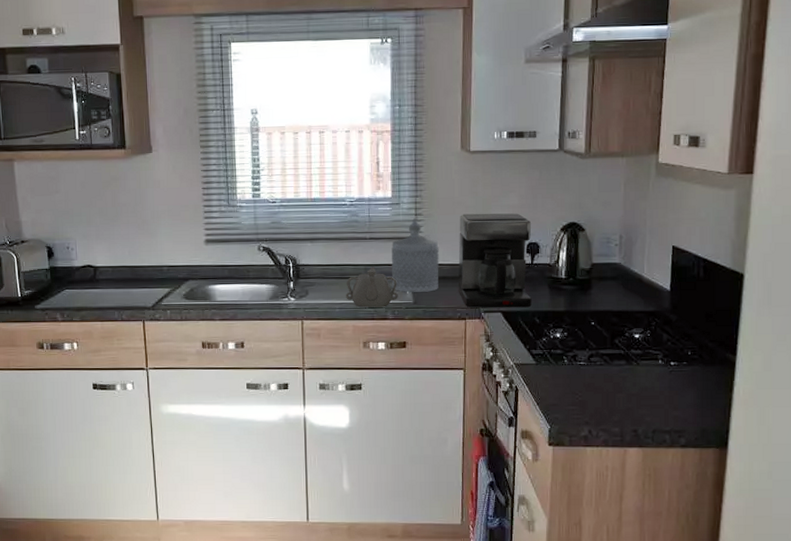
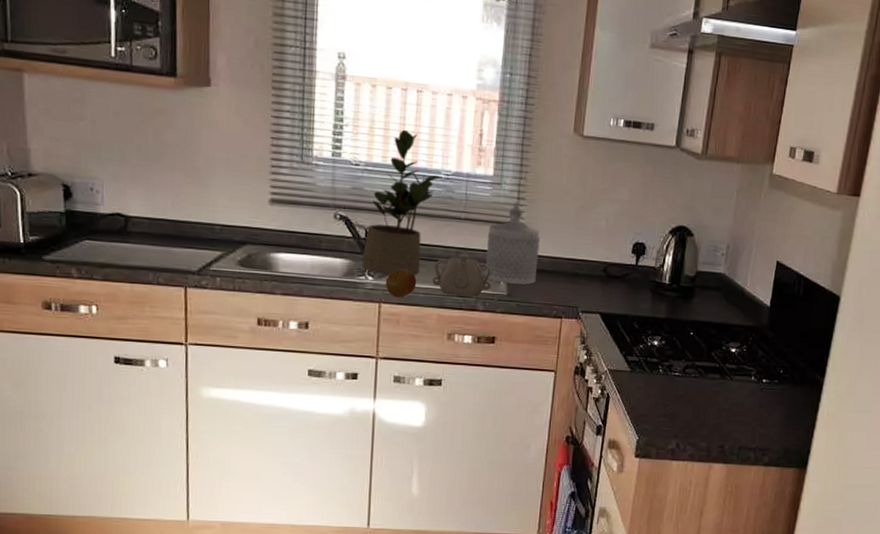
potted plant: none [284,166,345,296] -> present [361,129,440,276]
fruit: none [305,289,333,314] -> present [385,269,417,298]
coffee maker: present [458,213,532,308] -> none [556,203,640,311]

